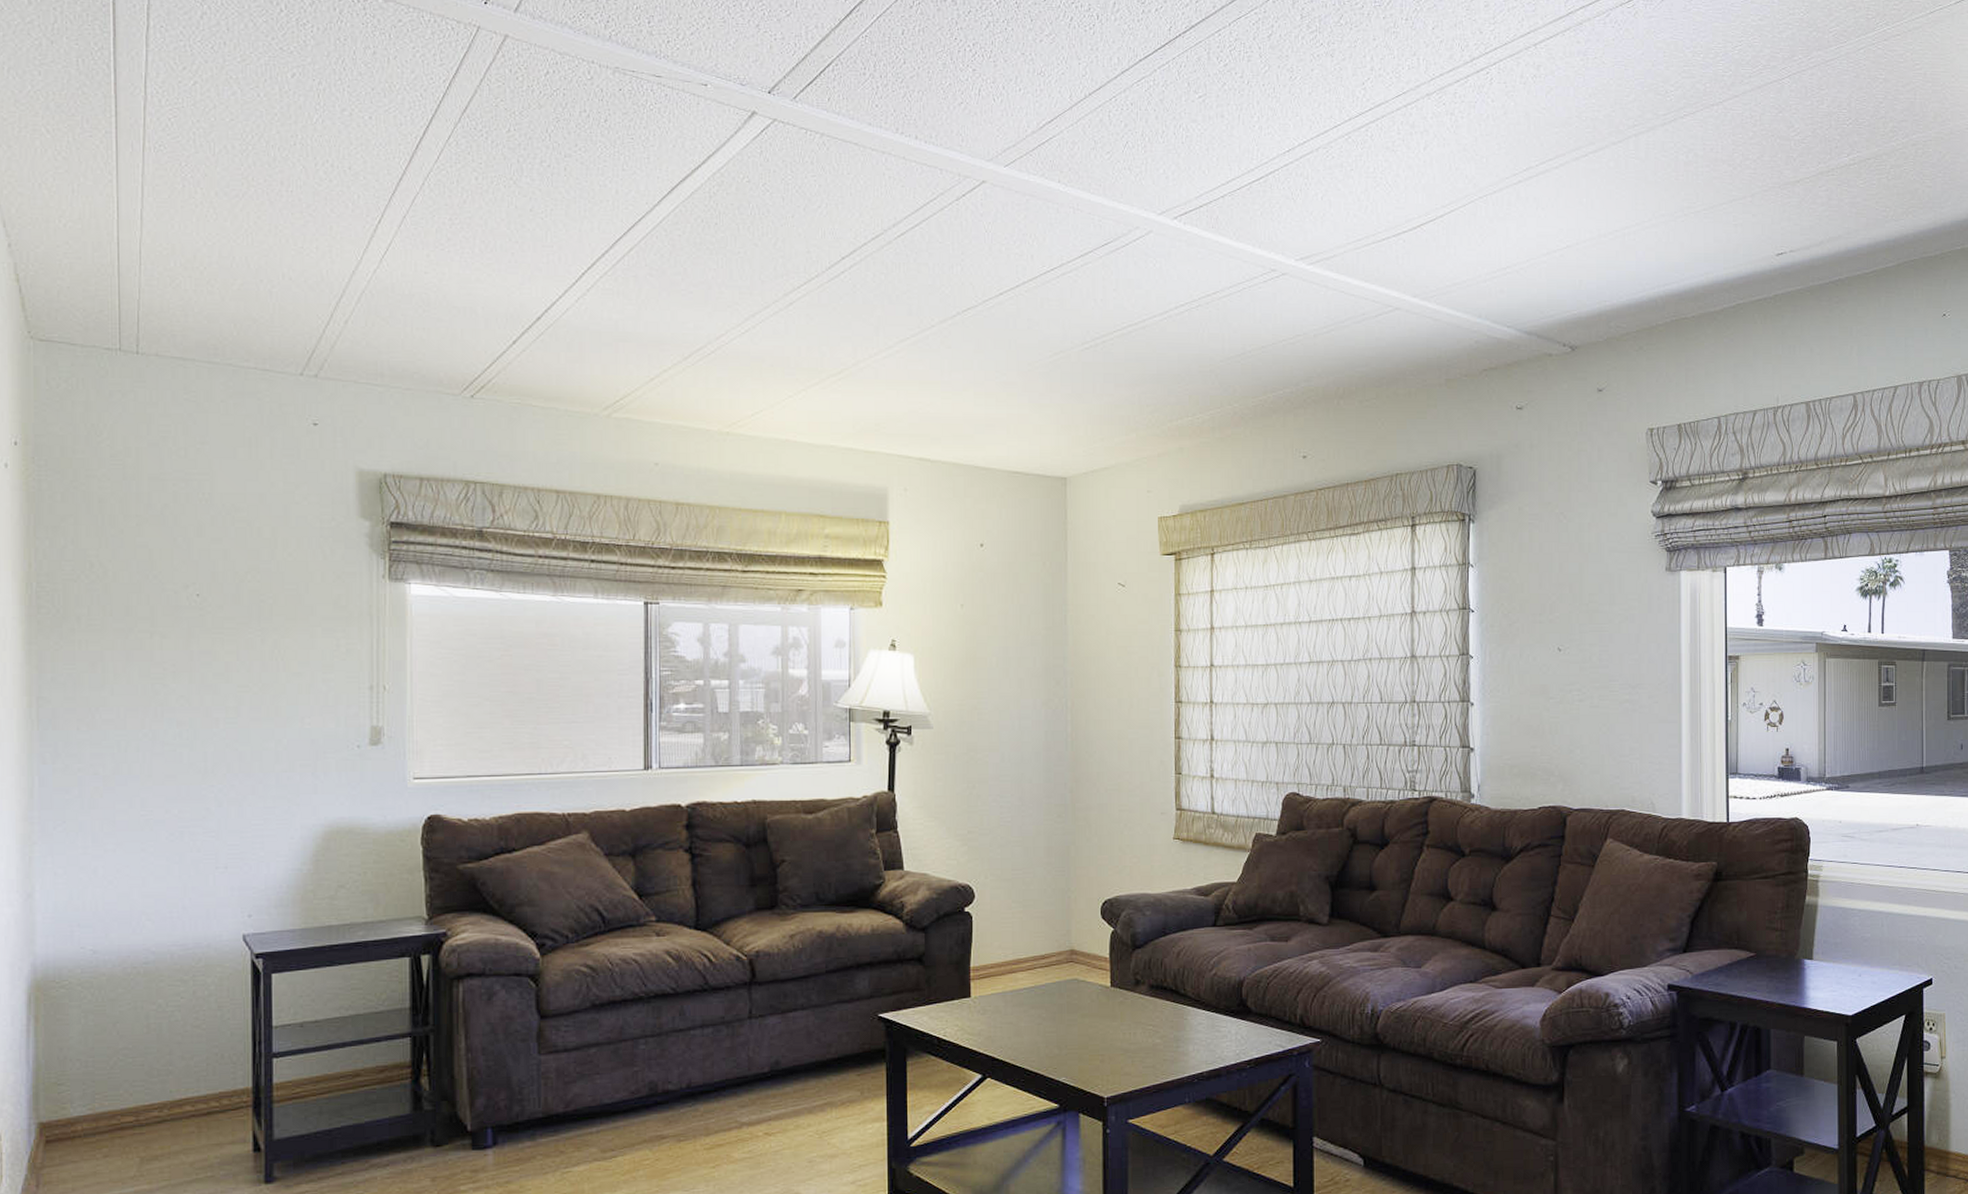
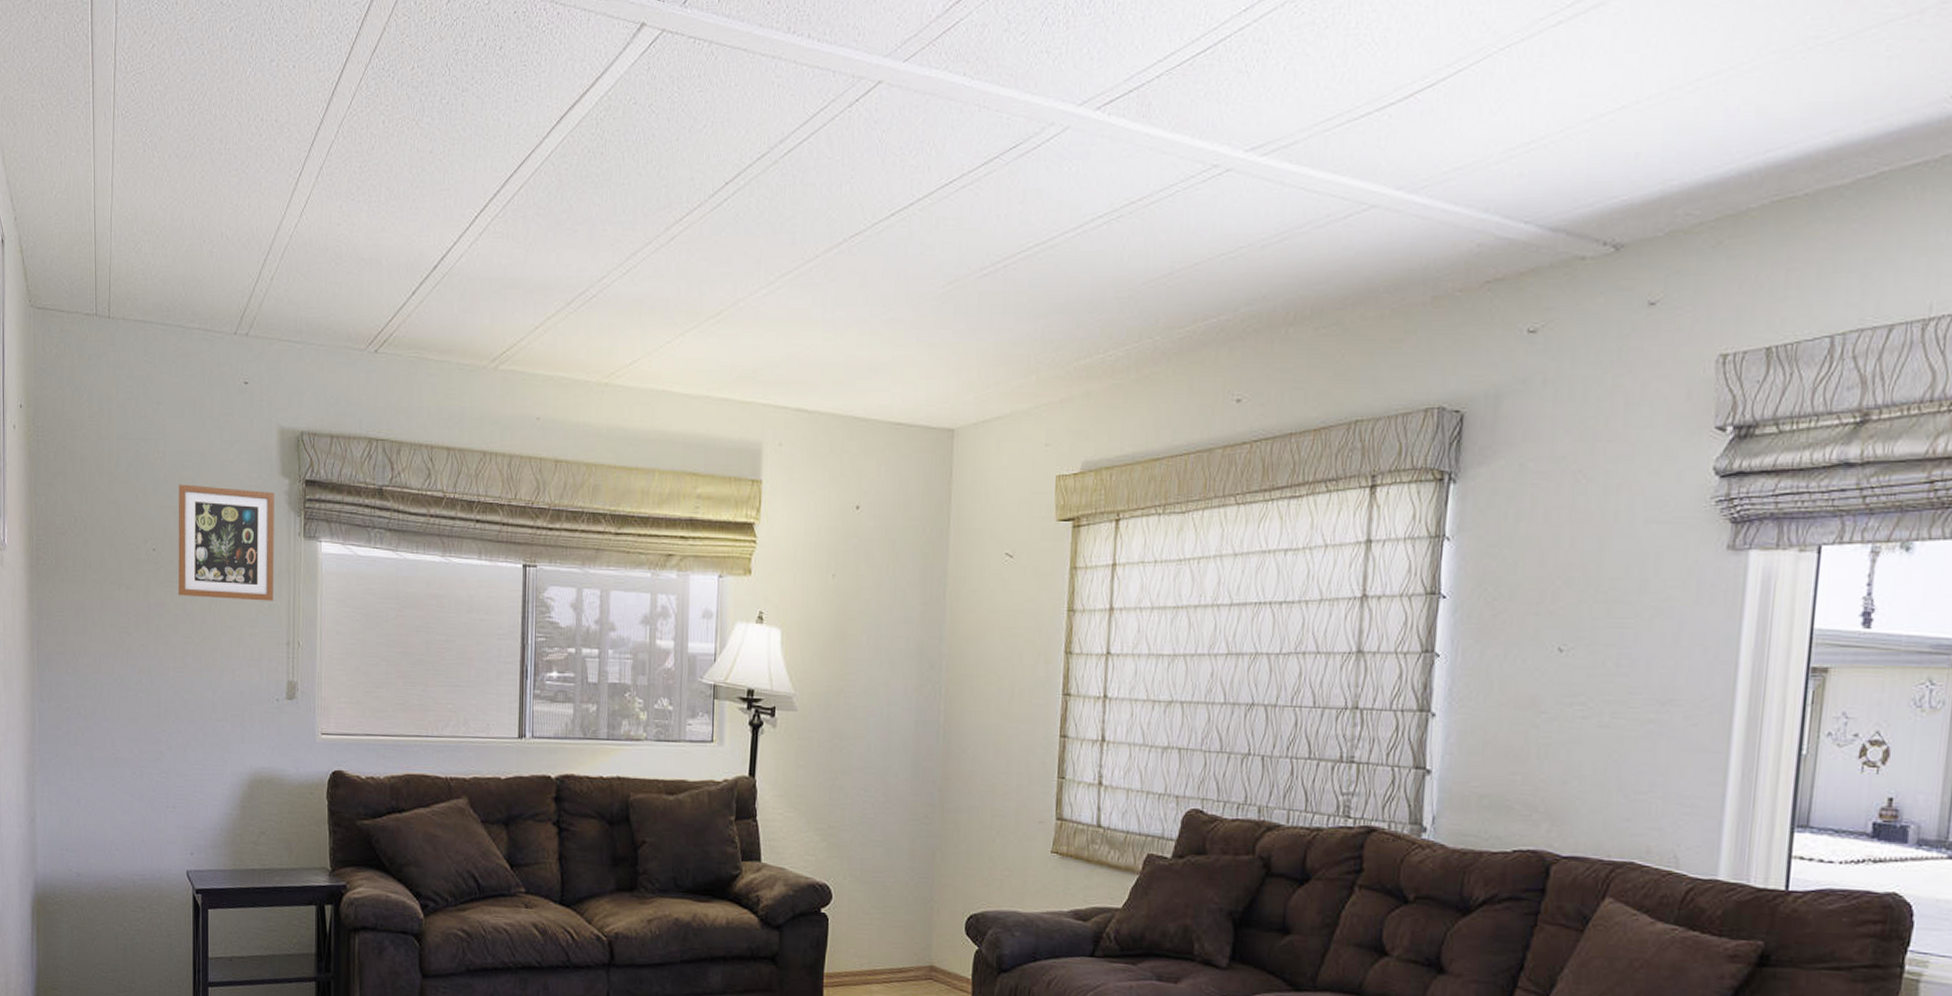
picture frame: none [229,526,353,645] -> present [178,484,274,601]

